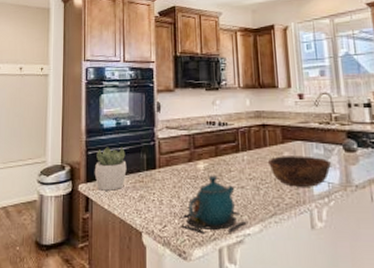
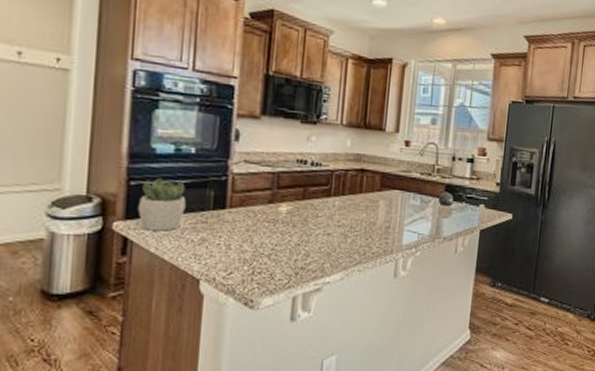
teapot: present [181,175,248,234] -> none [251,219,330,282]
bowl: present [267,156,332,187] -> none [360,204,426,237]

